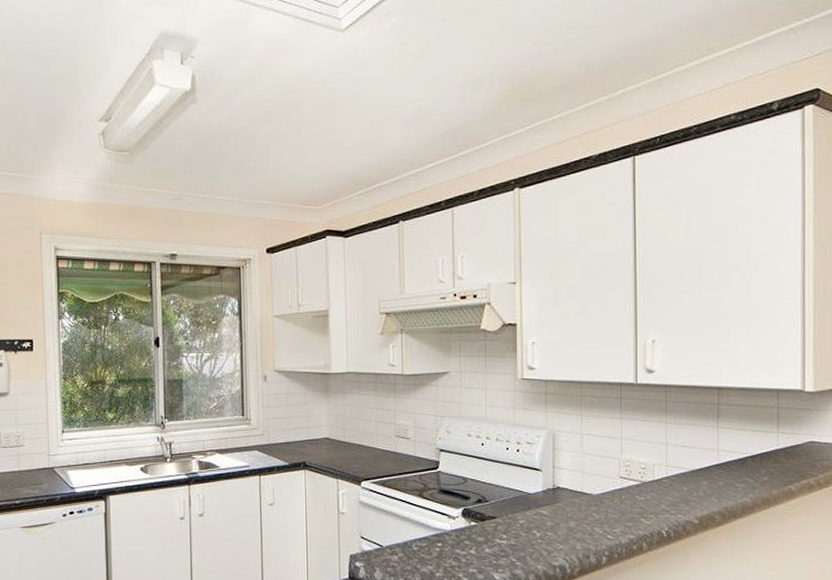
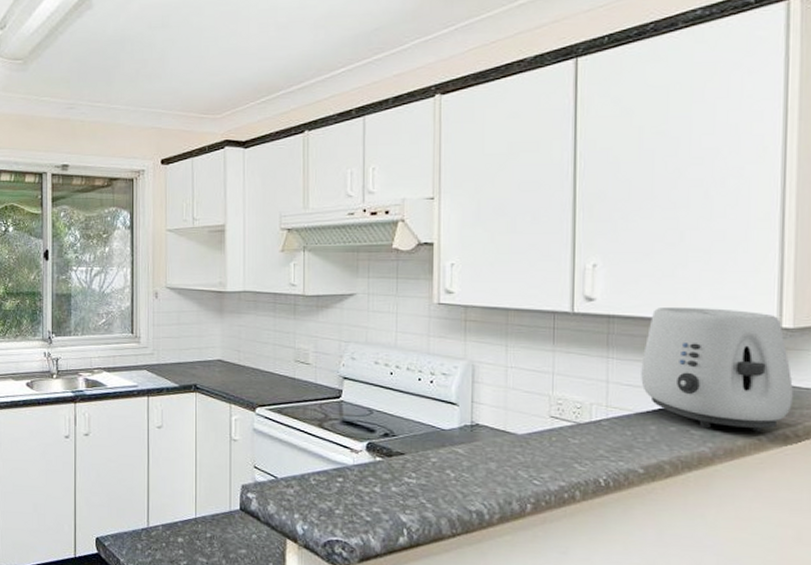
toaster: none [694,376,815,483] -> present [641,306,793,432]

